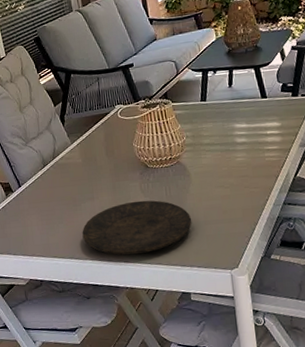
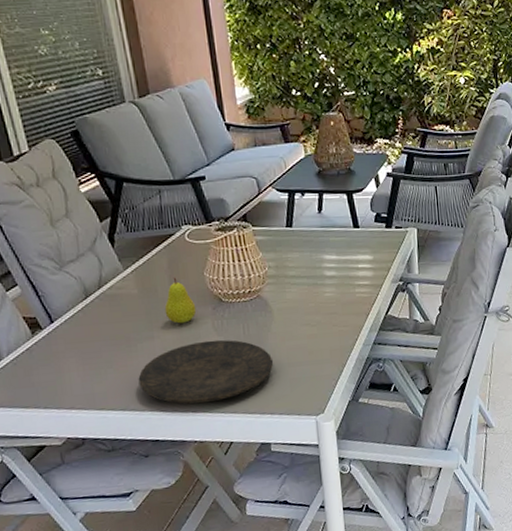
fruit: none [102,148,127,187] -> present [164,277,197,324]

